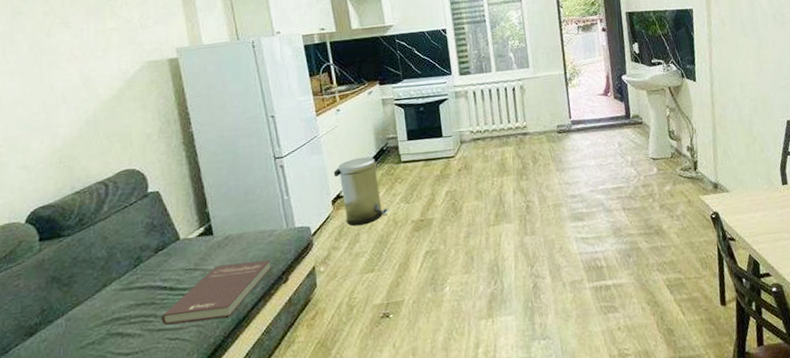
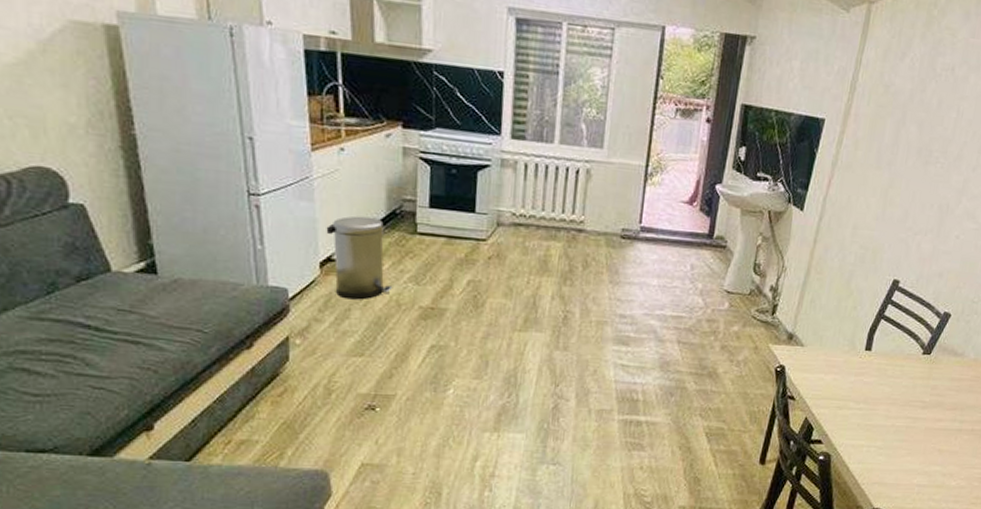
book: present [162,259,271,325] -> none [83,313,232,376]

